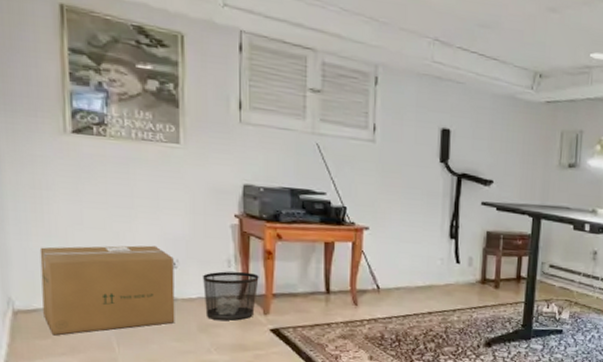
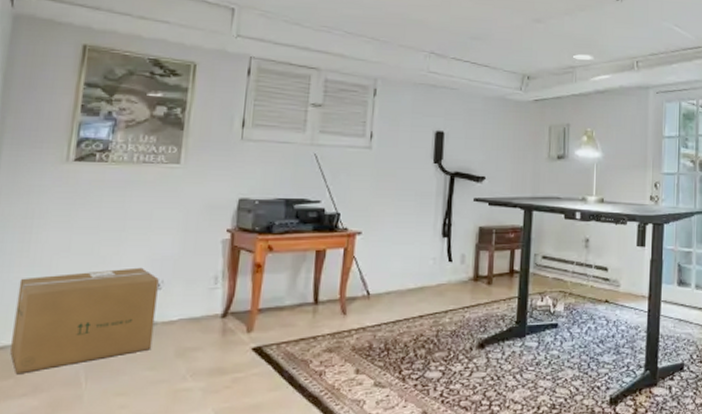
waste bin: present [202,271,259,321] -> none [185,287,246,343]

